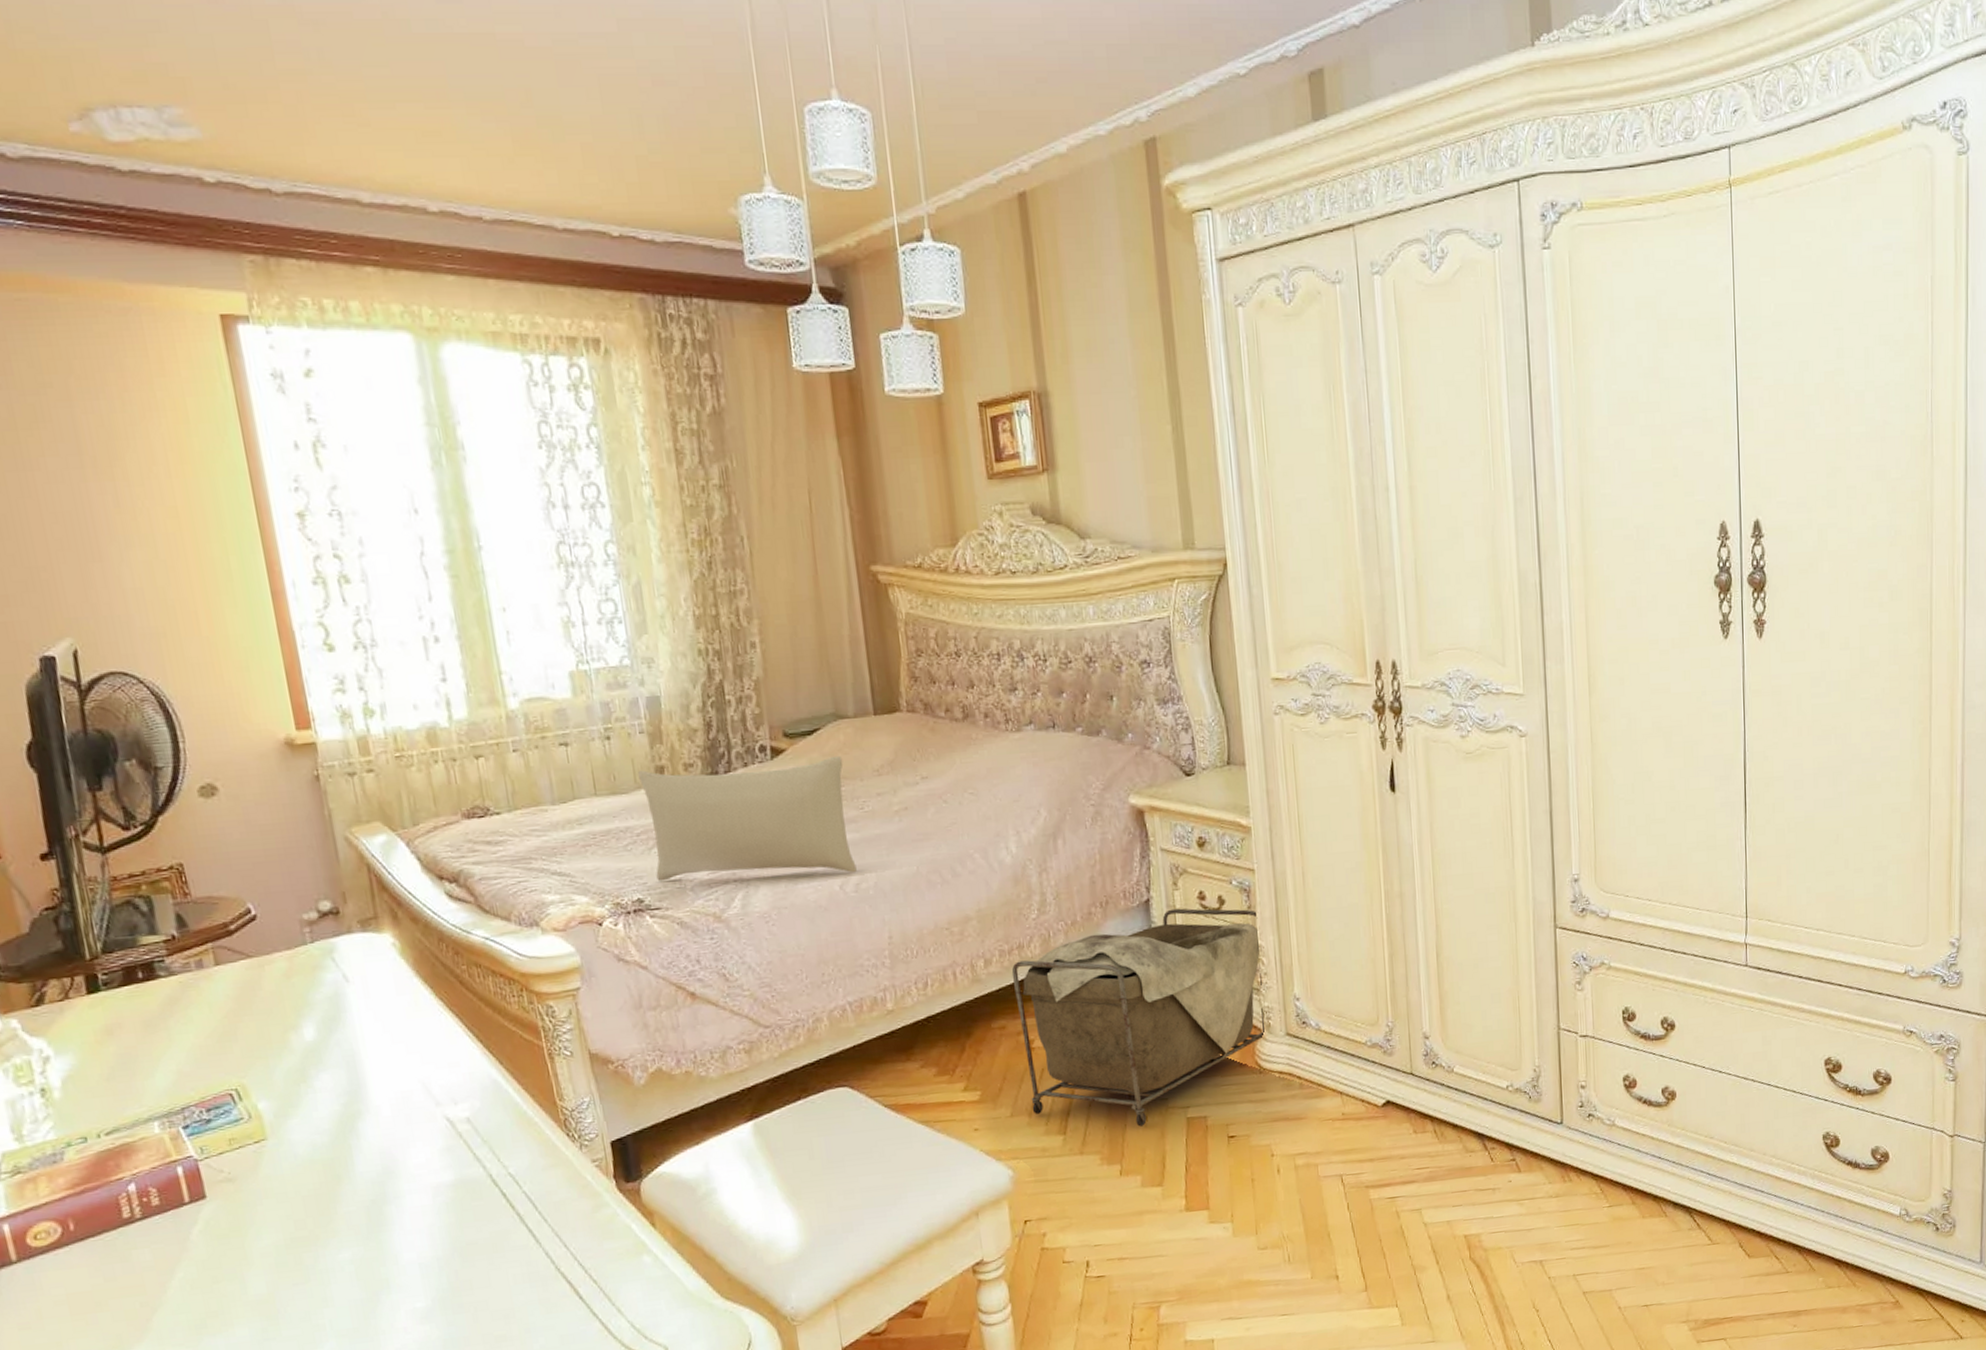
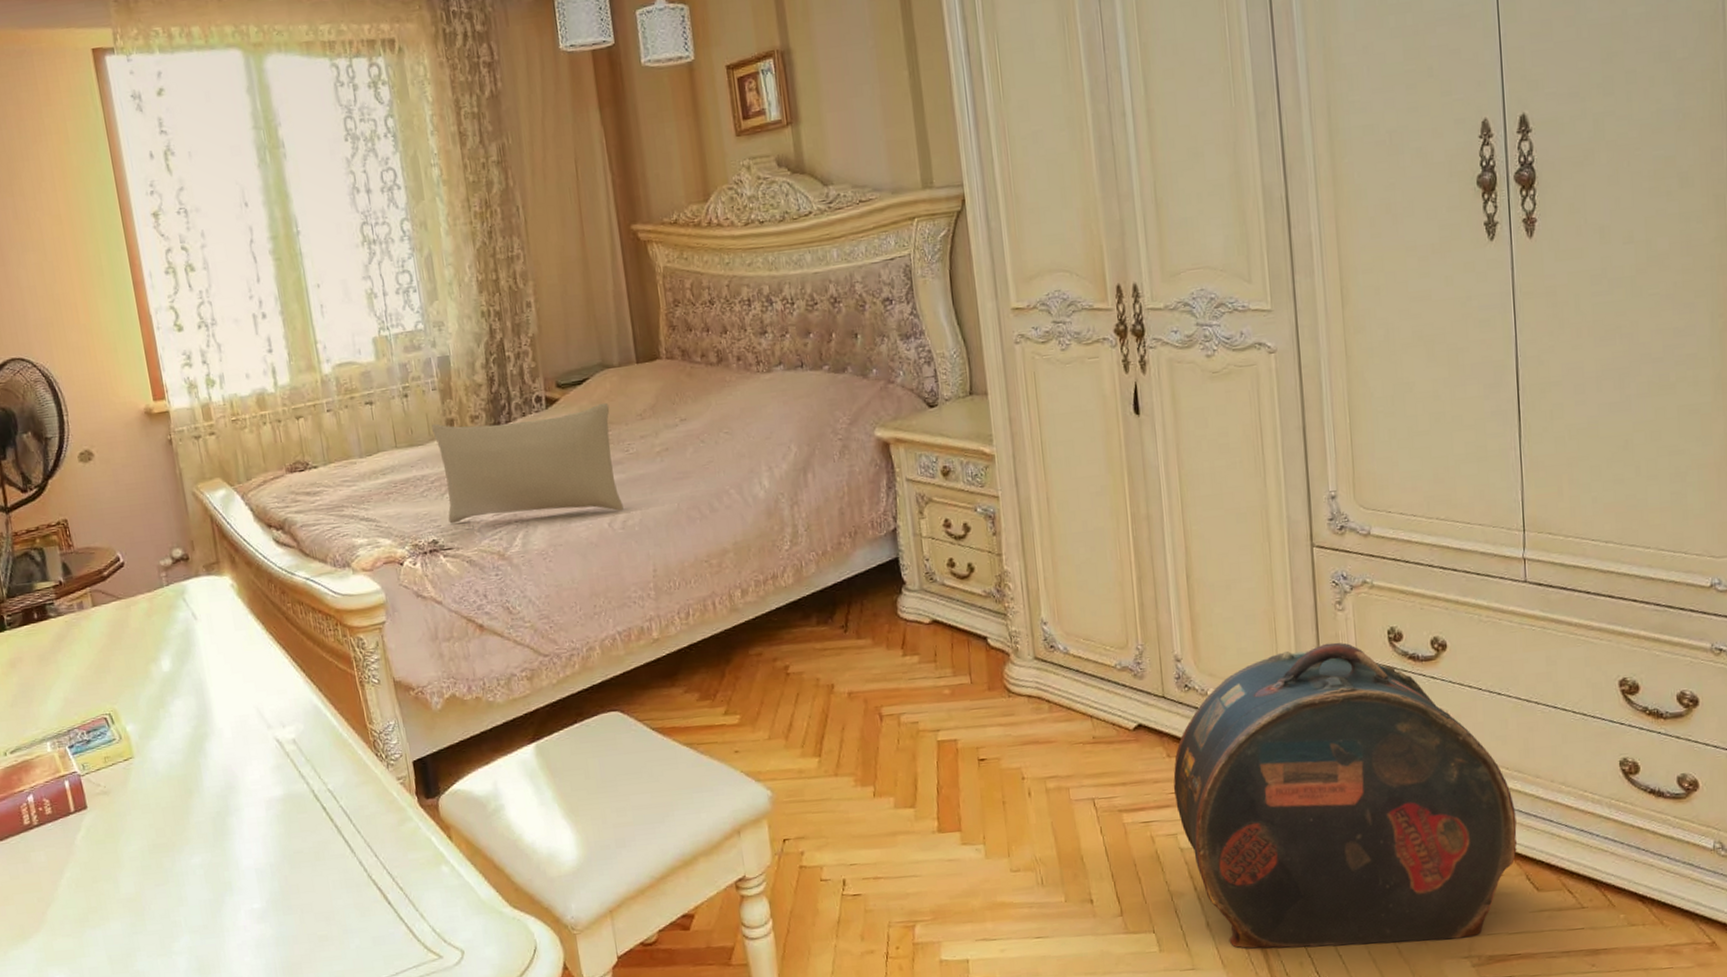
laundry basket: present [1011,908,1264,1127] -> none [766,535,1012,749]
hat box: none [1418,1021,1733,1320] -> present [1173,642,1518,949]

